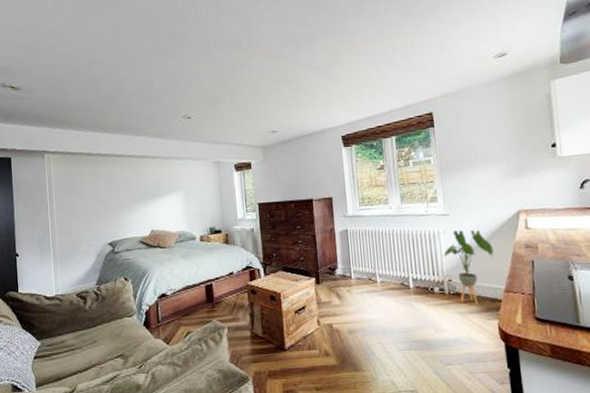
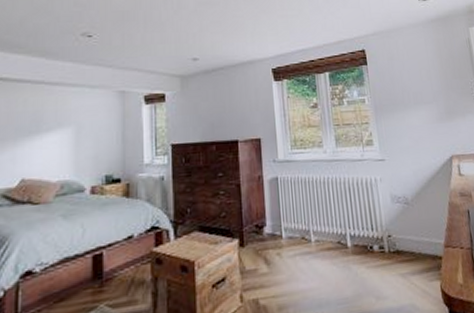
house plant: present [443,229,494,305] -> none [381,176,431,264]

